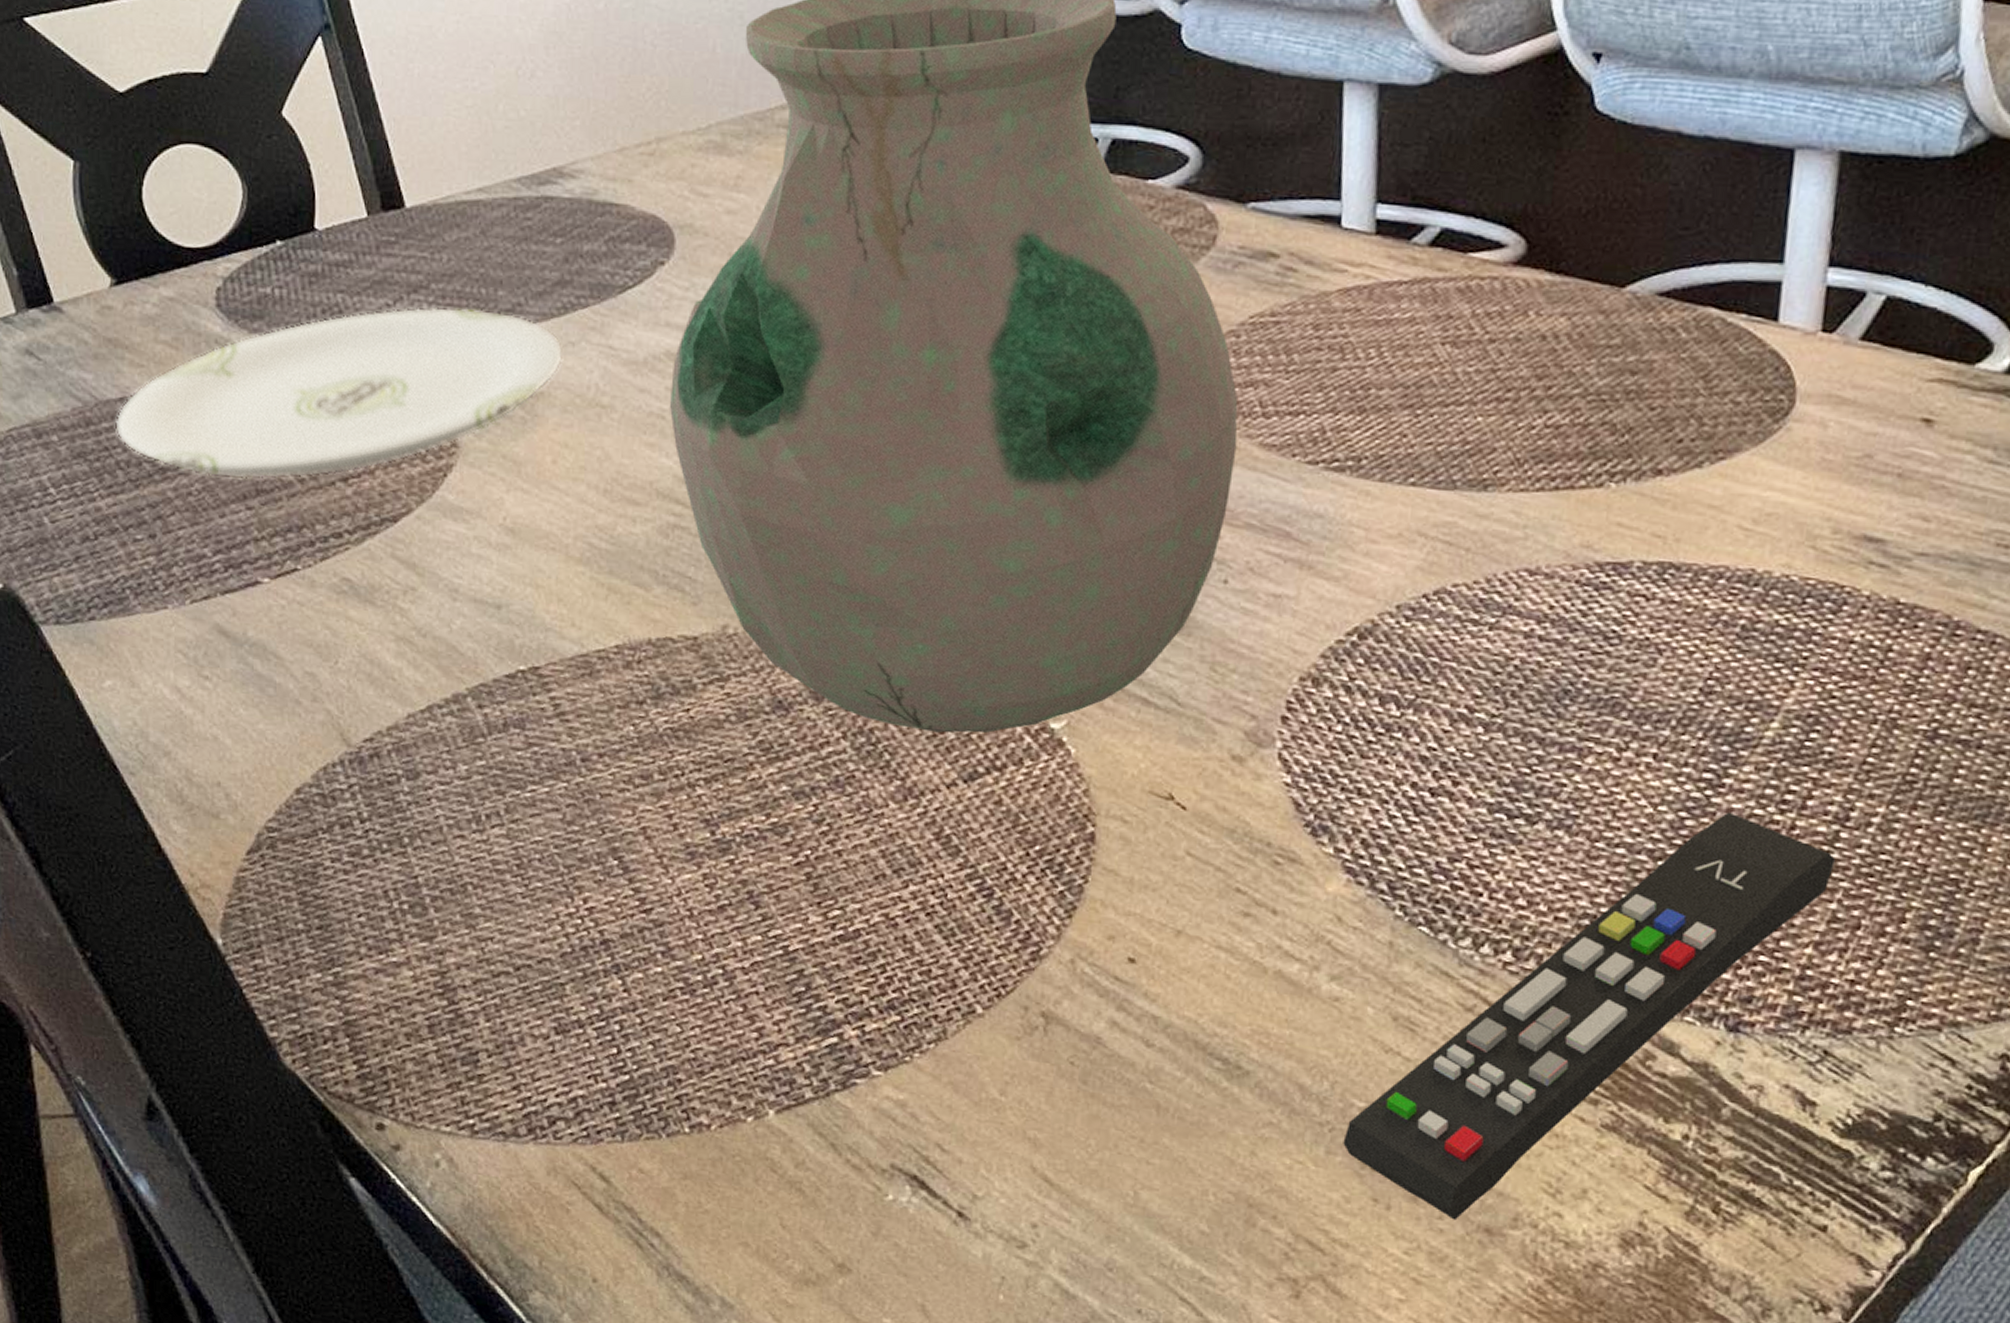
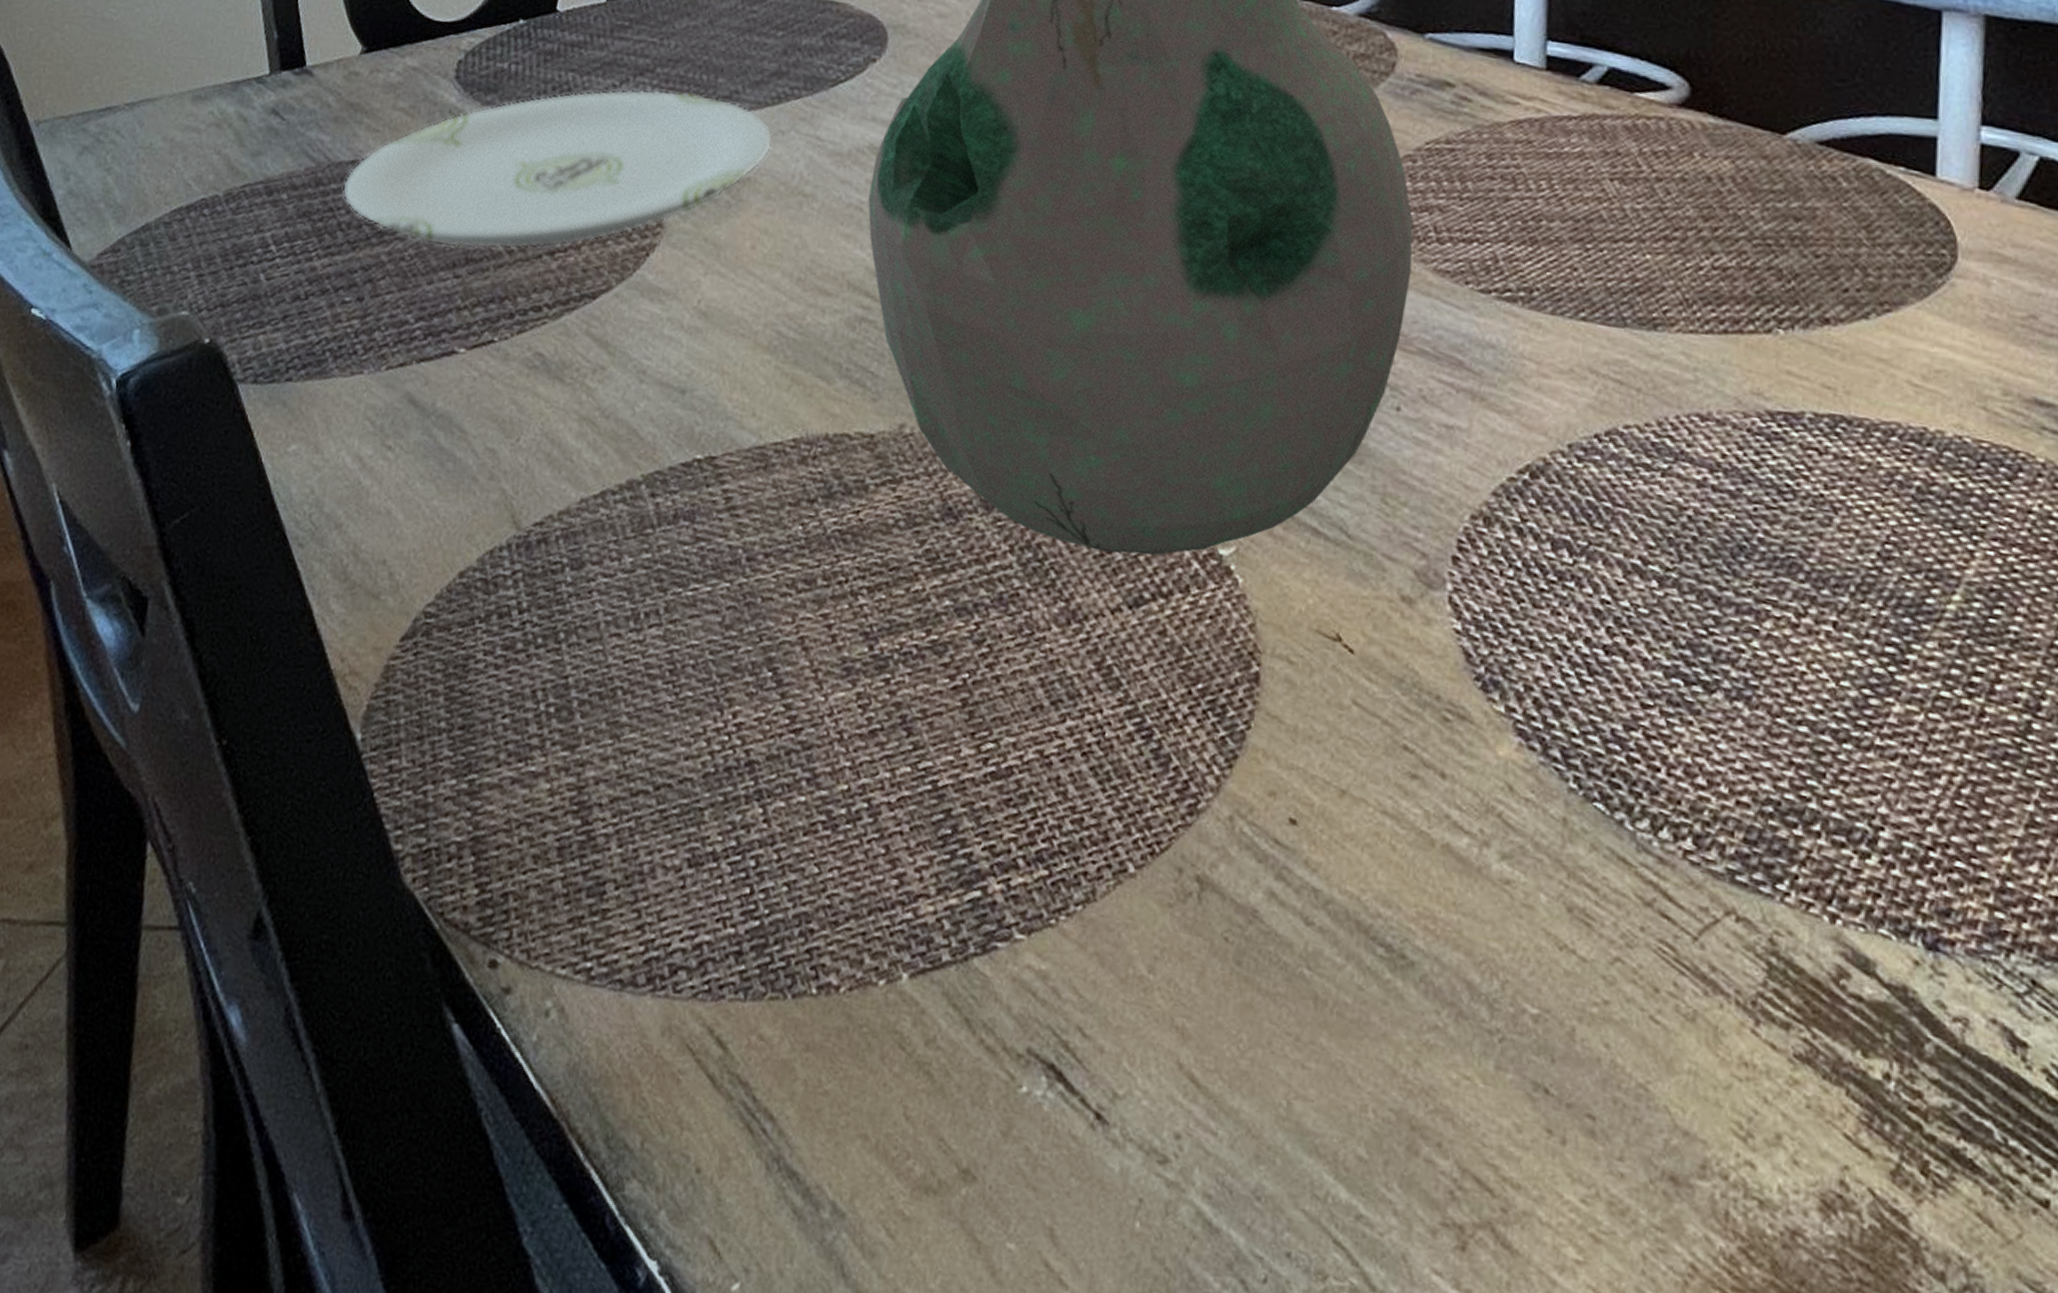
remote control: present [1343,812,1835,1221] -> none [1514,692,2029,1164]

